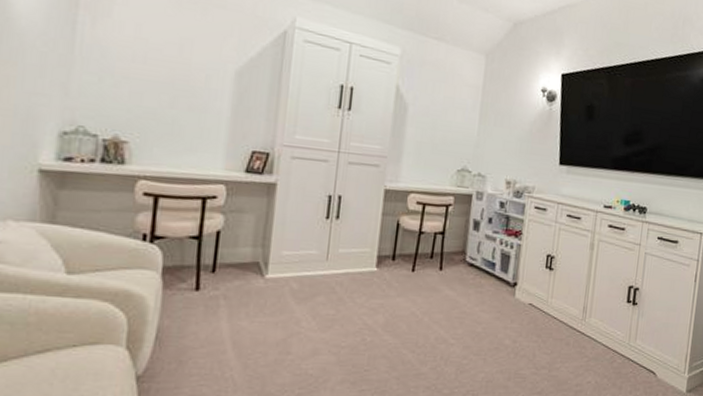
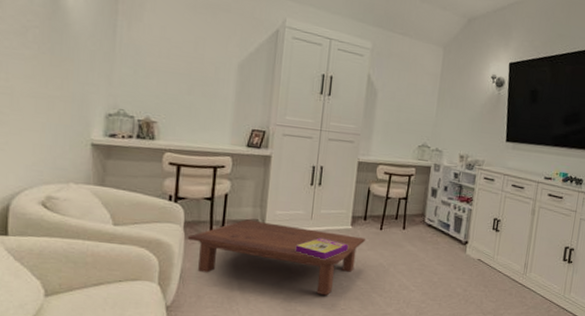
coffee table: none [166,262,395,355] -> present [187,219,366,296]
decorative box: none [306,283,373,309] -> present [295,237,348,259]

